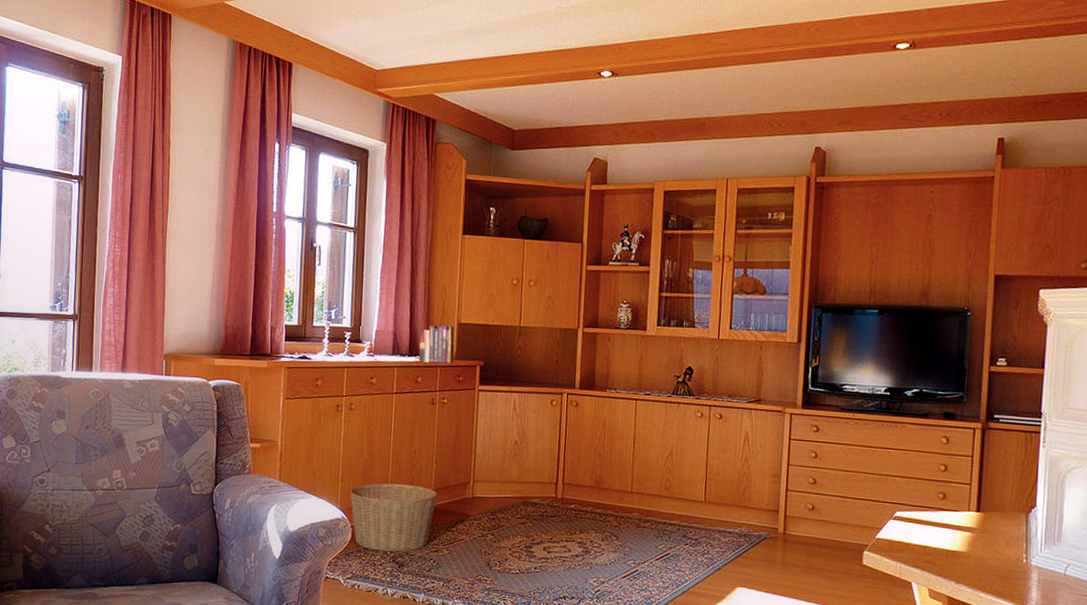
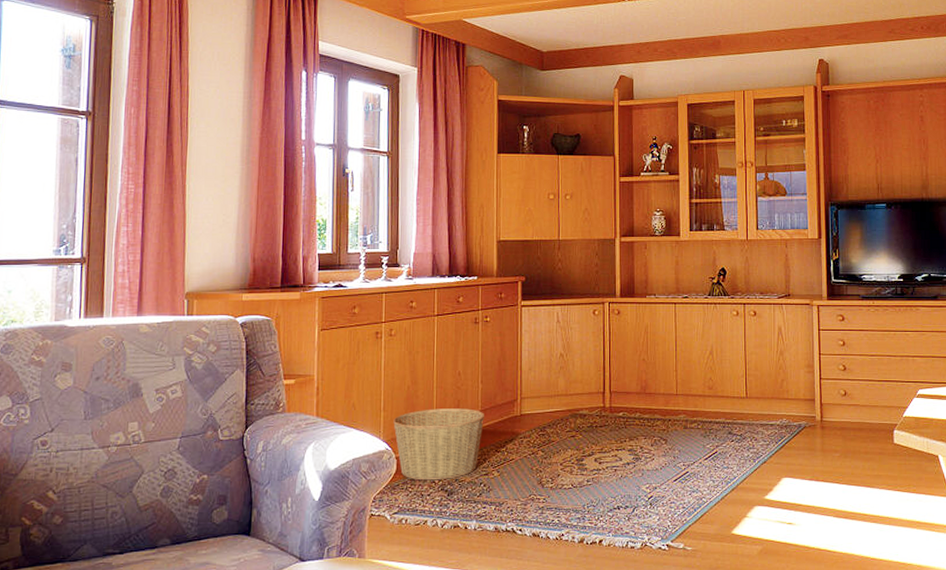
books: present [419,325,455,364] -> none [459,244,495,282]

